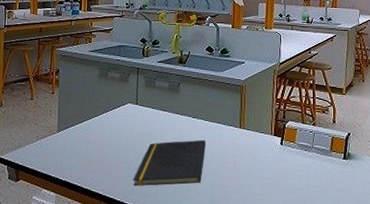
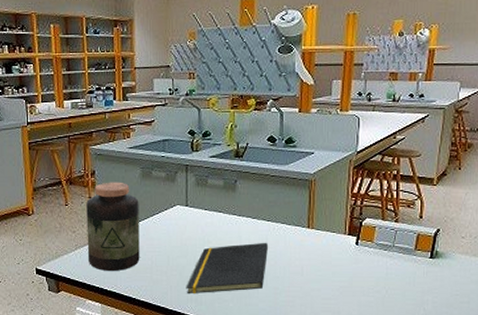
jar: none [47,80,96,163] -> present [86,182,140,272]

